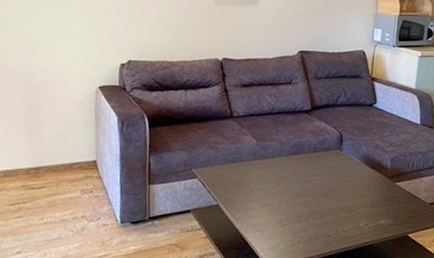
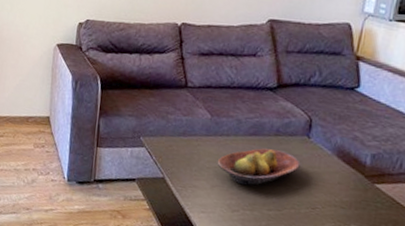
fruit bowl: none [265,165,336,200] -> present [217,148,301,186]

